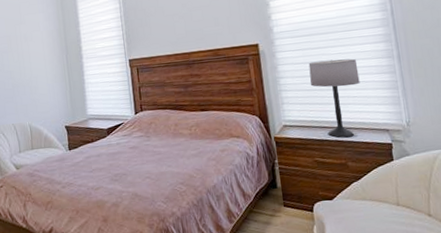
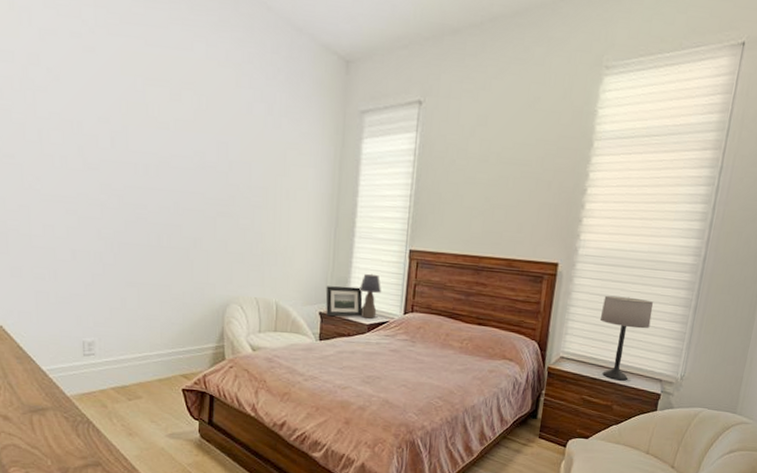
picture frame: none [67,99,100,129] -> present [325,286,363,317]
table lamp: none [94,85,112,124] -> present [359,273,381,319]

